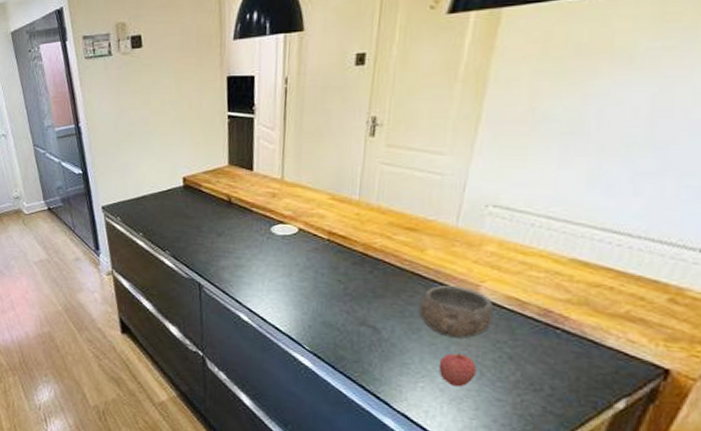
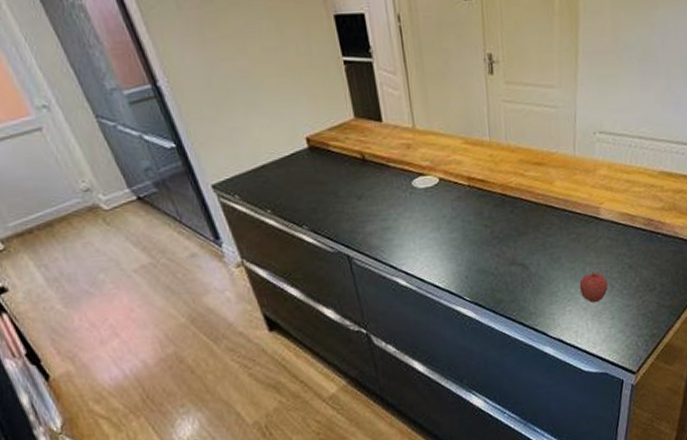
bowl: present [419,285,494,338] -> none [556,211,614,260]

